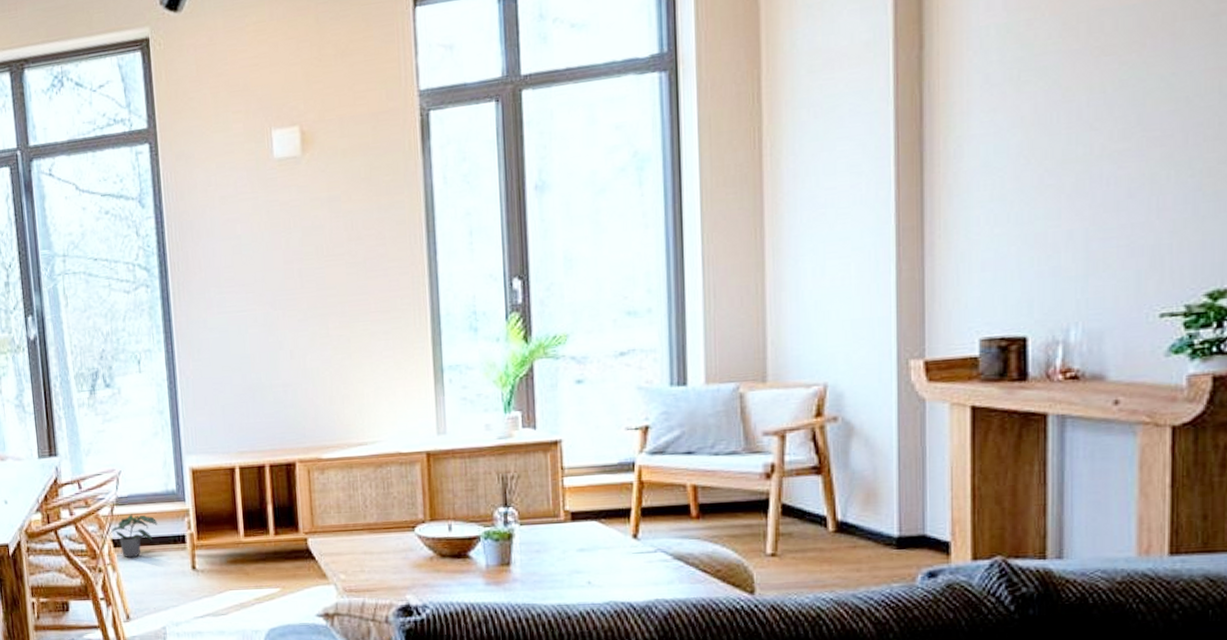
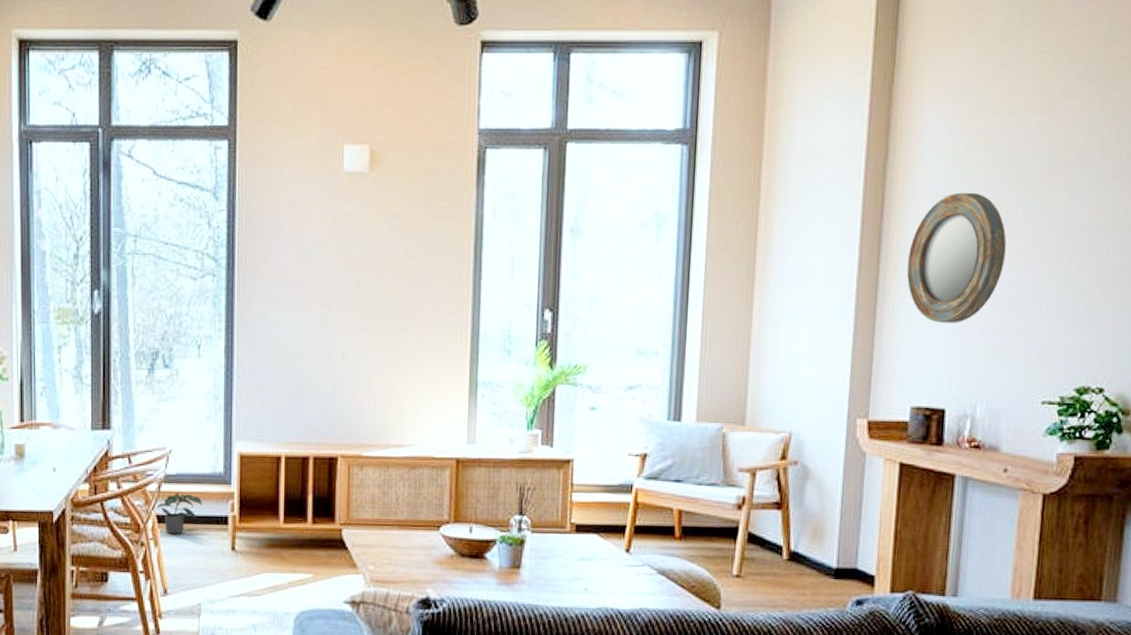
home mirror: none [960,72,1093,236] -> present [906,192,1006,323]

